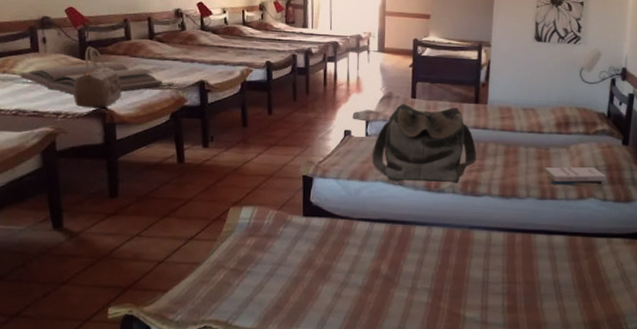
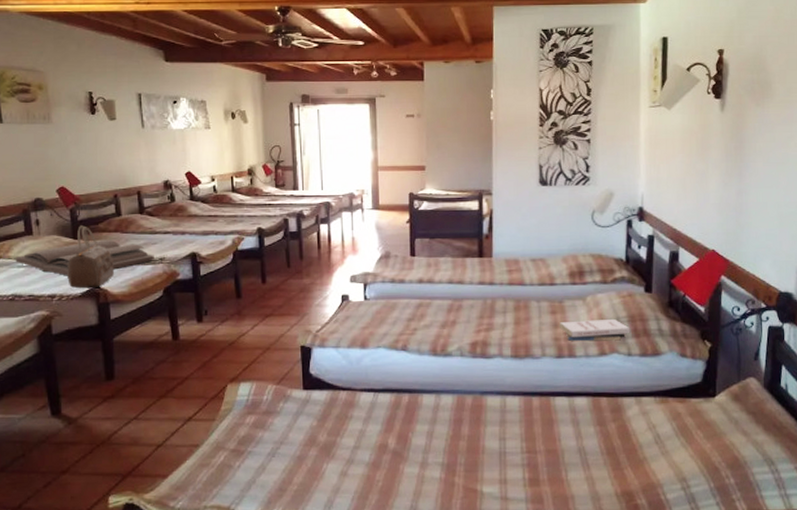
backpack: present [371,103,477,183] -> none [372,262,484,348]

